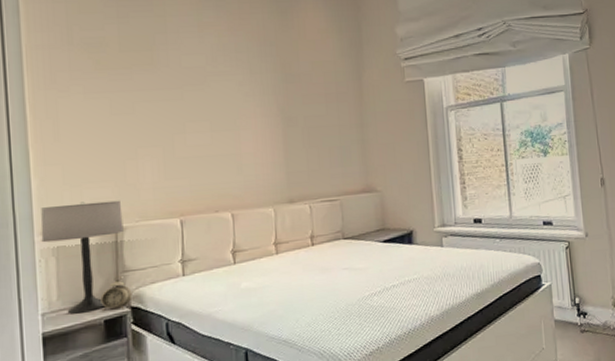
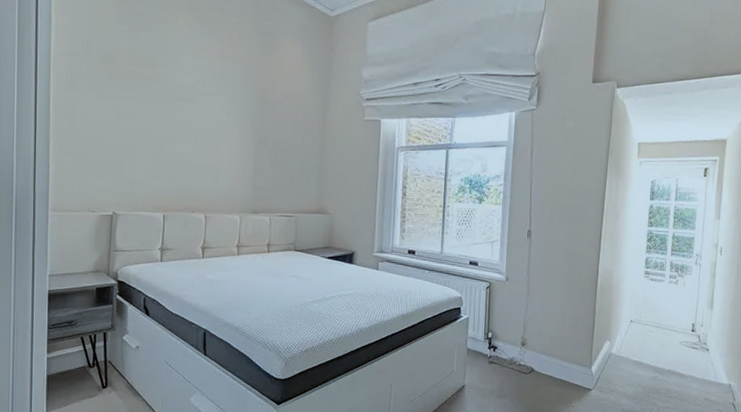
table lamp: present [40,200,124,314] -> none [53,188,118,279]
alarm clock: present [100,275,133,312] -> none [95,253,120,282]

